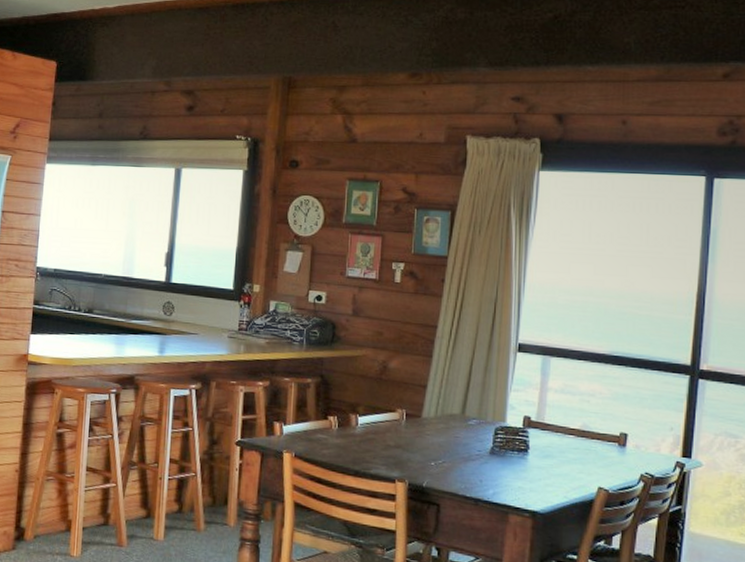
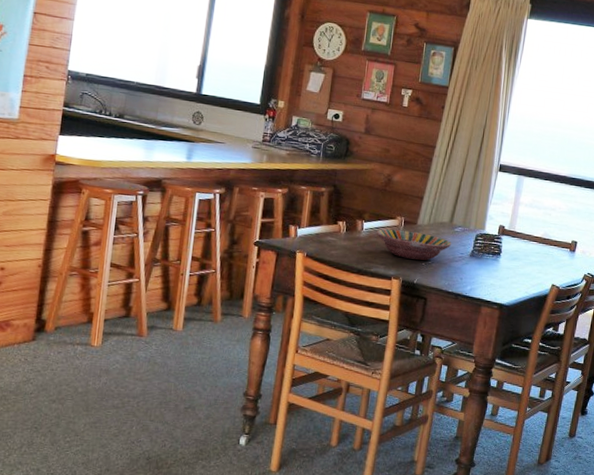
serving bowl: none [373,423,466,460] -> present [376,228,452,260]

